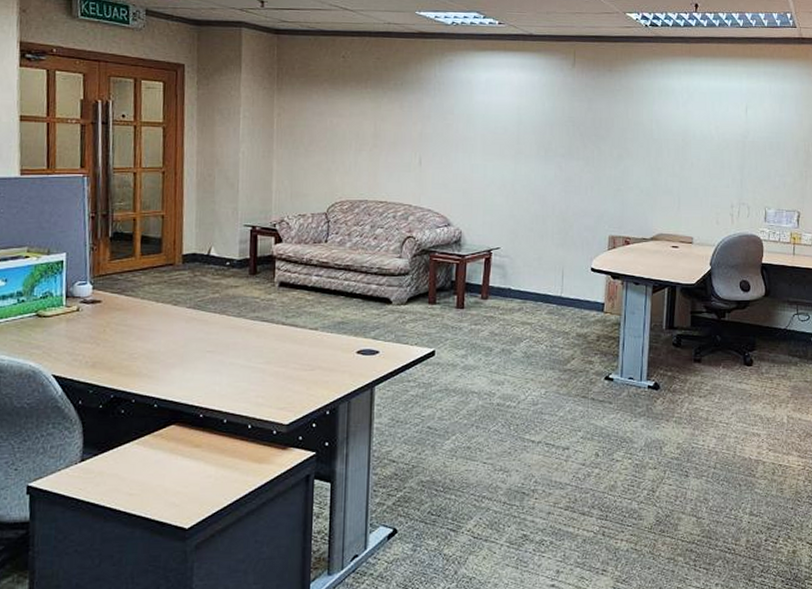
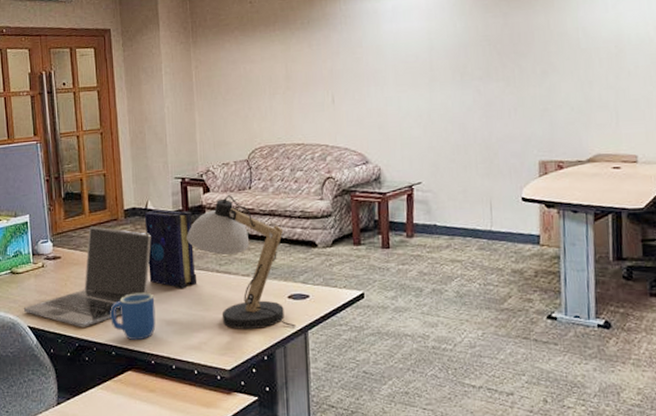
laptop: none [48,269,211,378] -> present [23,225,151,328]
mug: none [155,342,210,392] -> present [110,292,156,340]
book: none [205,257,260,341] -> present [144,210,197,289]
desk lamp: none [252,247,363,383] -> present [187,195,297,329]

